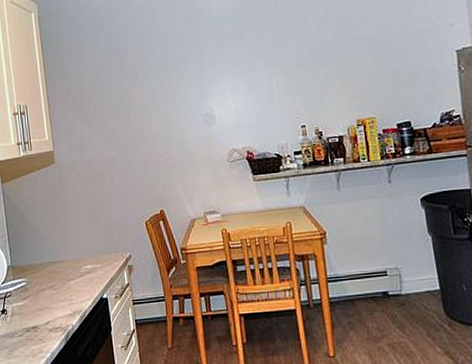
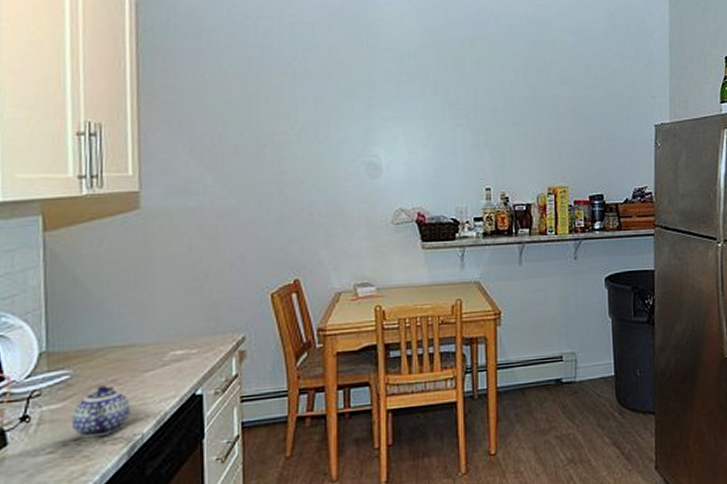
teapot: none [29,290,64,327] -> present [71,385,131,438]

